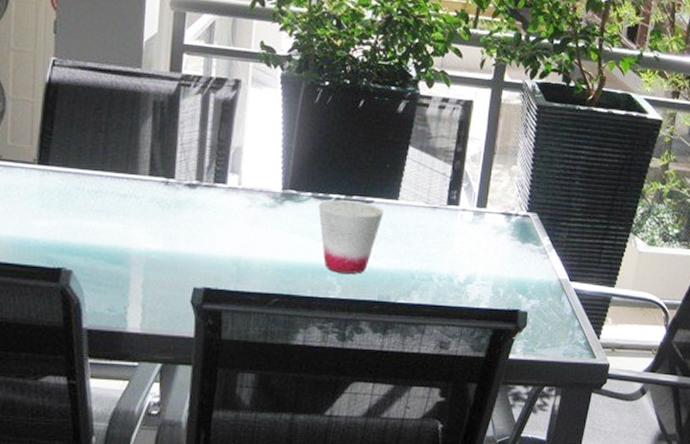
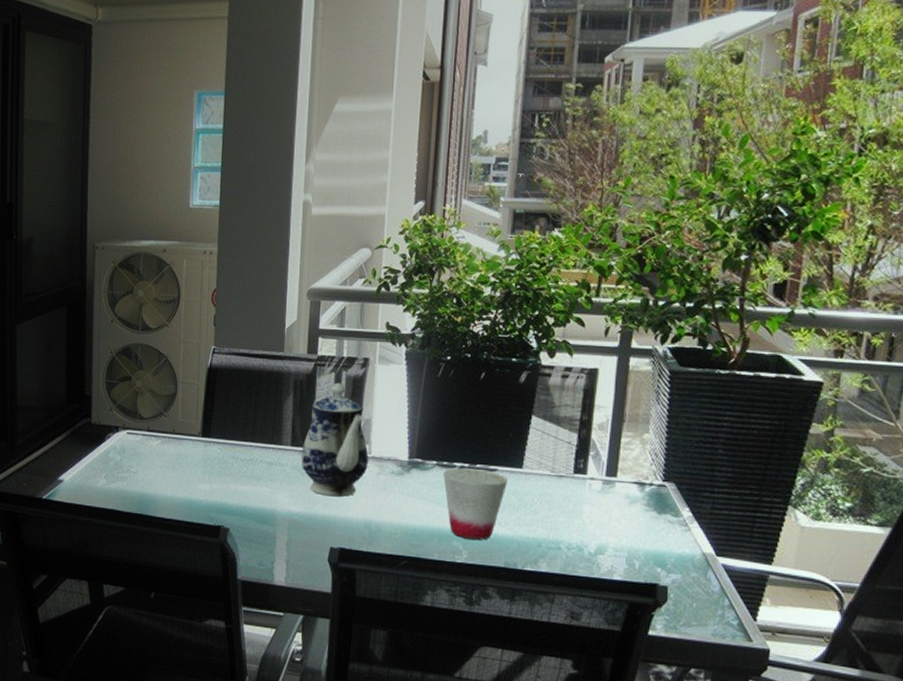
teapot: none [160,105,239,232] -> present [301,382,369,497]

